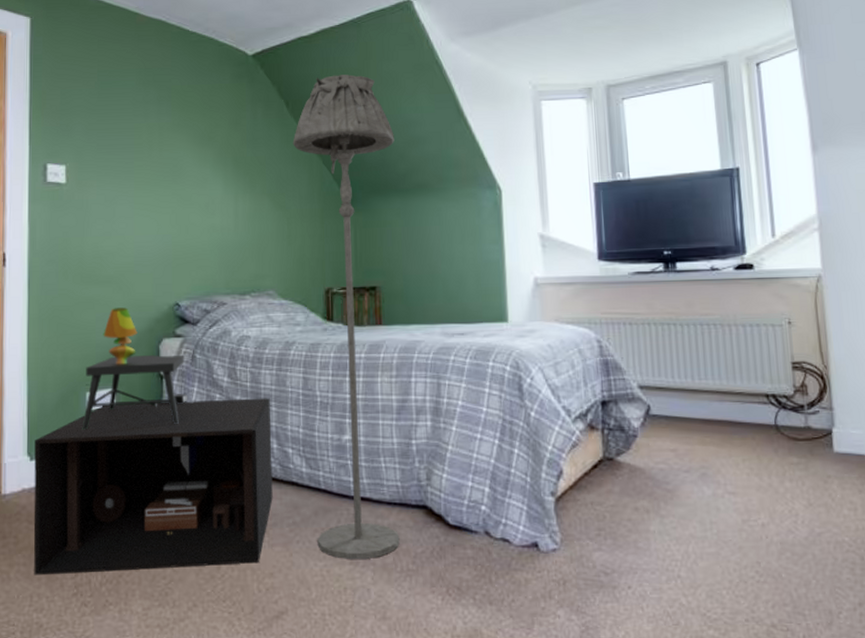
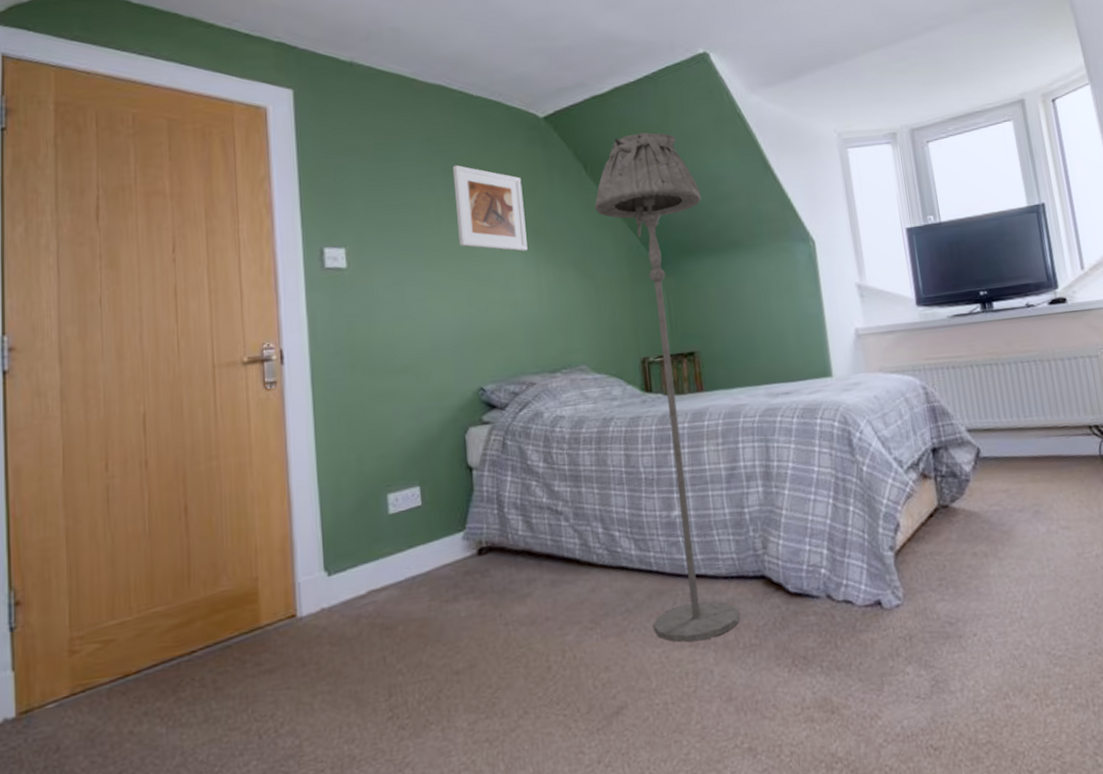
nightstand: present [33,398,273,576] -> none [331,480,603,703]
table lamp: present [82,307,188,430] -> none [384,397,502,536]
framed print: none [165,95,228,180] -> present [452,165,528,252]

